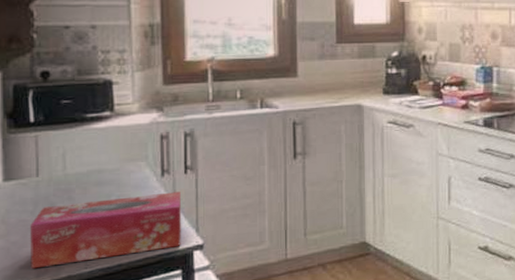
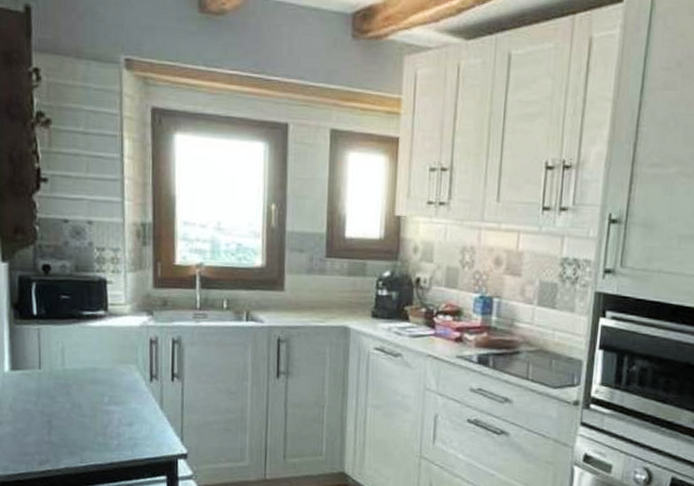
tissue box: present [30,192,182,269] -> none [34,398,168,457]

